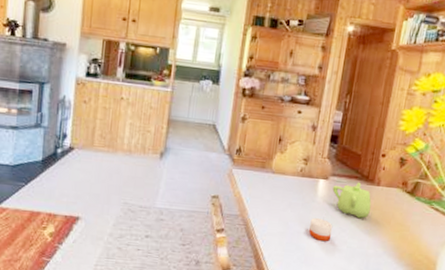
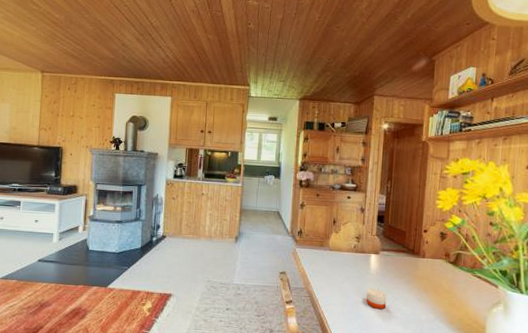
teapot: present [332,182,372,219] -> none [383,255,419,288]

